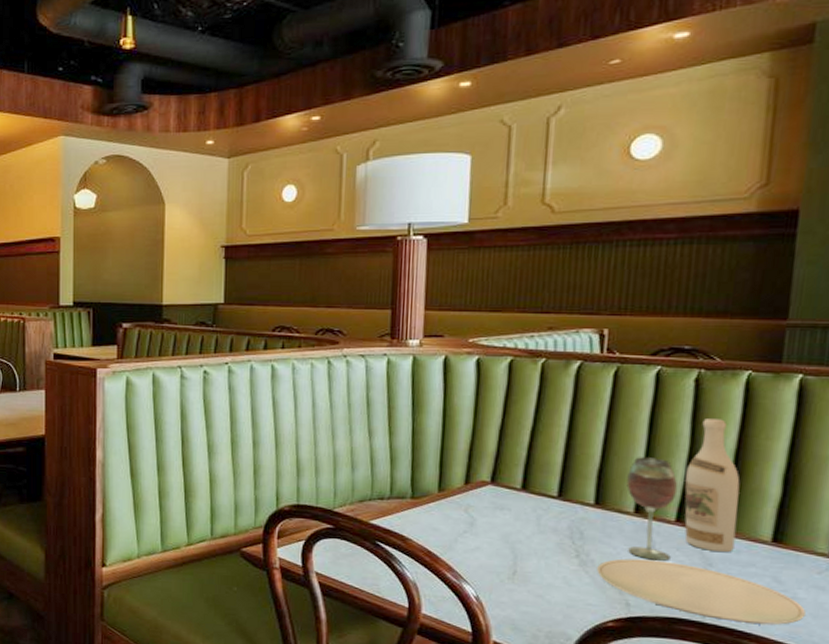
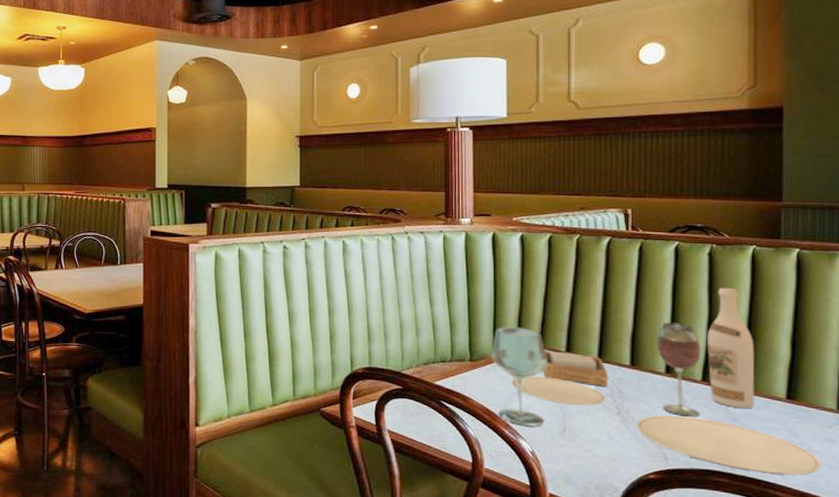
wine glass: none [435,461,502,569] -> present [491,327,549,426]
plate: none [456,515,565,548] -> present [511,376,606,405]
napkin holder: none [494,488,569,528] -> present [543,351,608,387]

